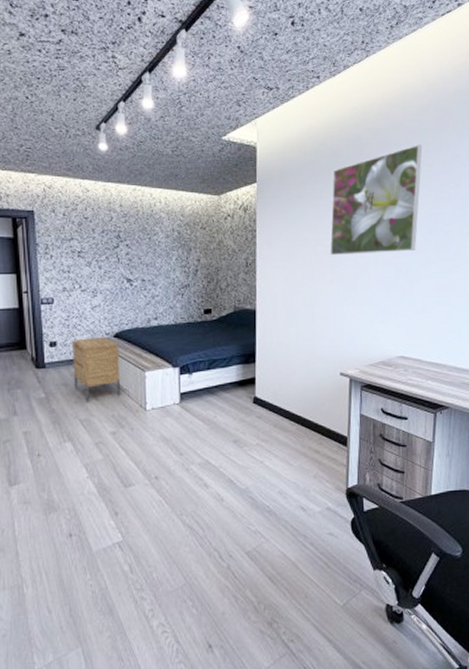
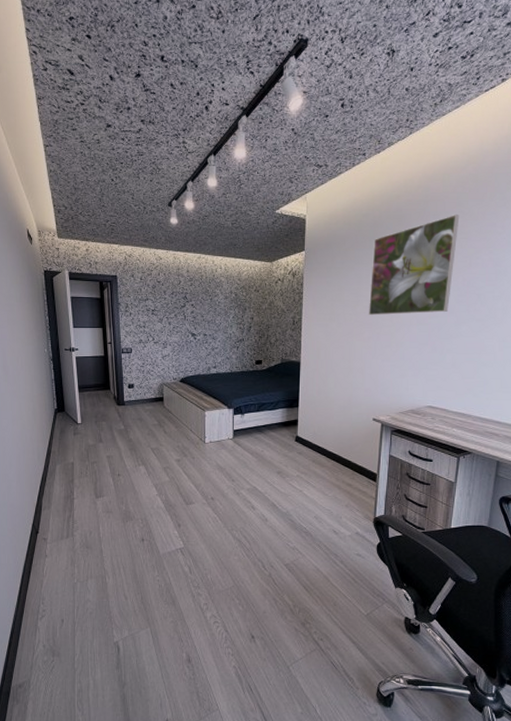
nightstand: present [71,336,121,402] -> none [145,381,185,434]

